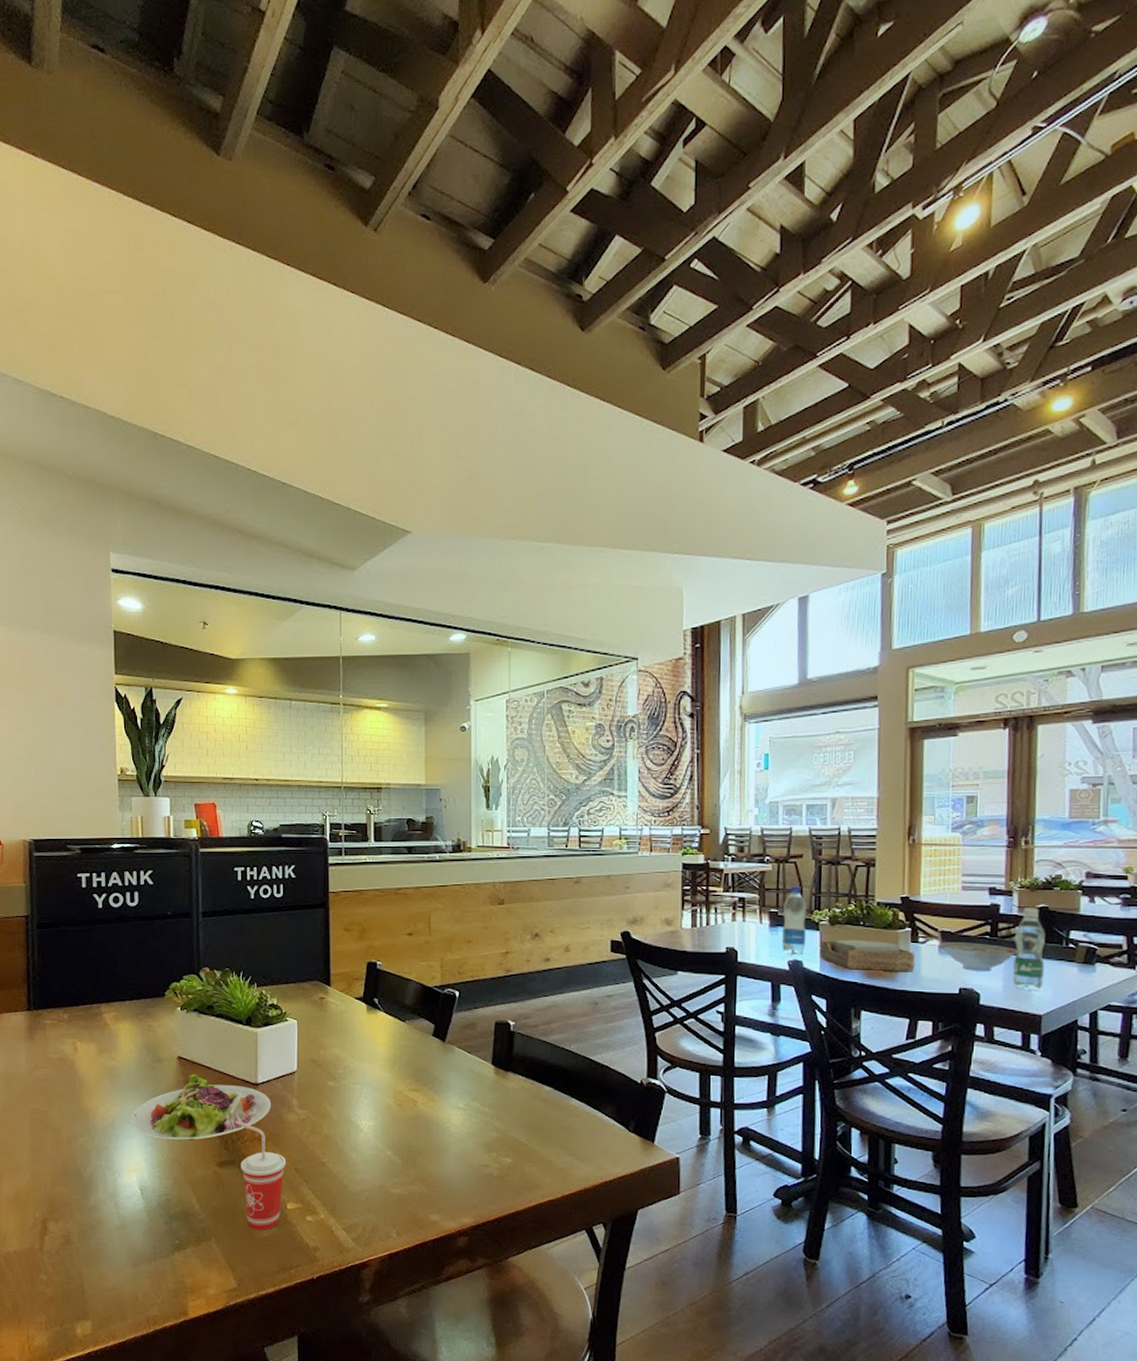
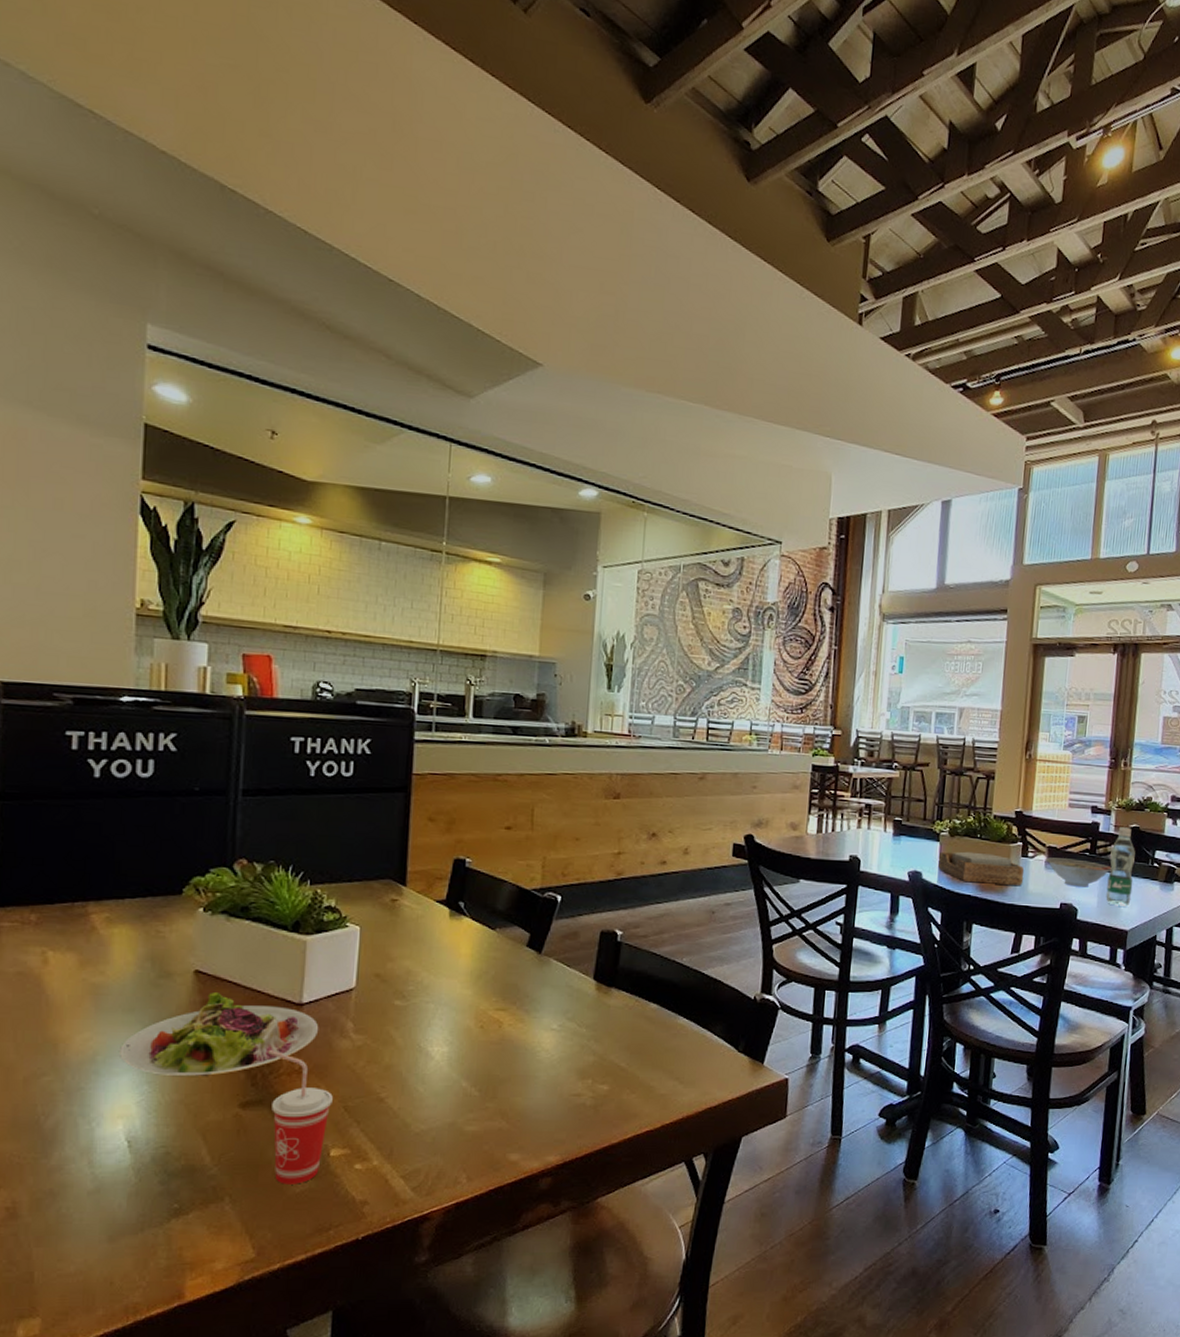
bottle: present [782,886,807,954] -> none [903,795,929,865]

